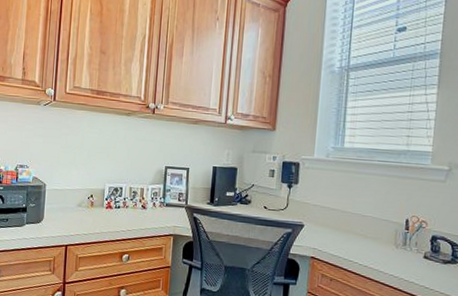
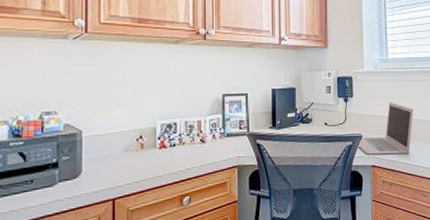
laptop: none [297,194,368,251] -> present [357,102,414,155]

